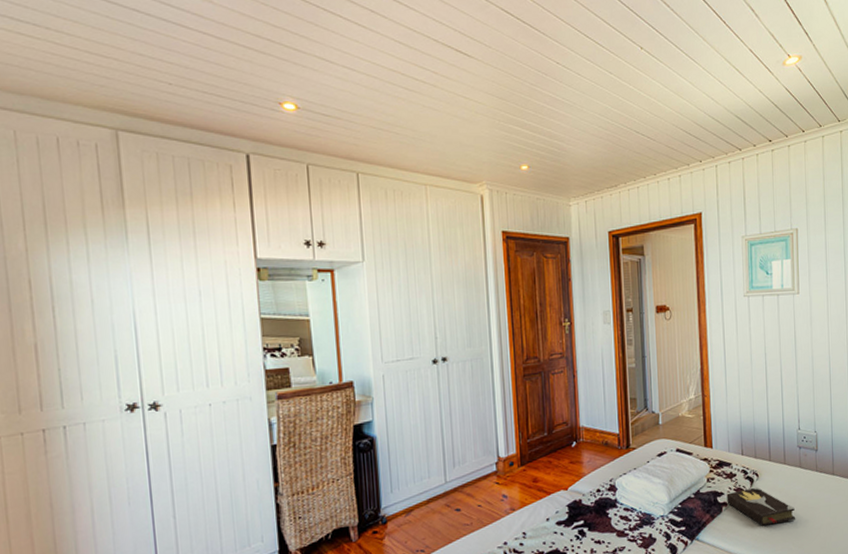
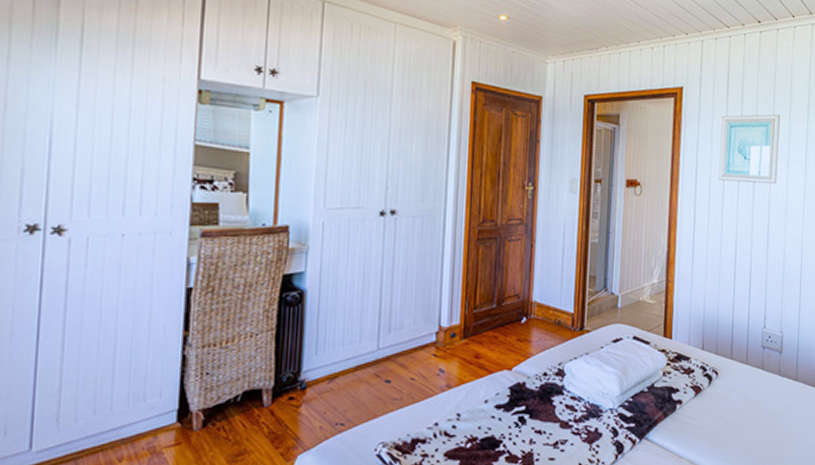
hardback book: present [727,487,796,526] -> none [682,386,754,430]

